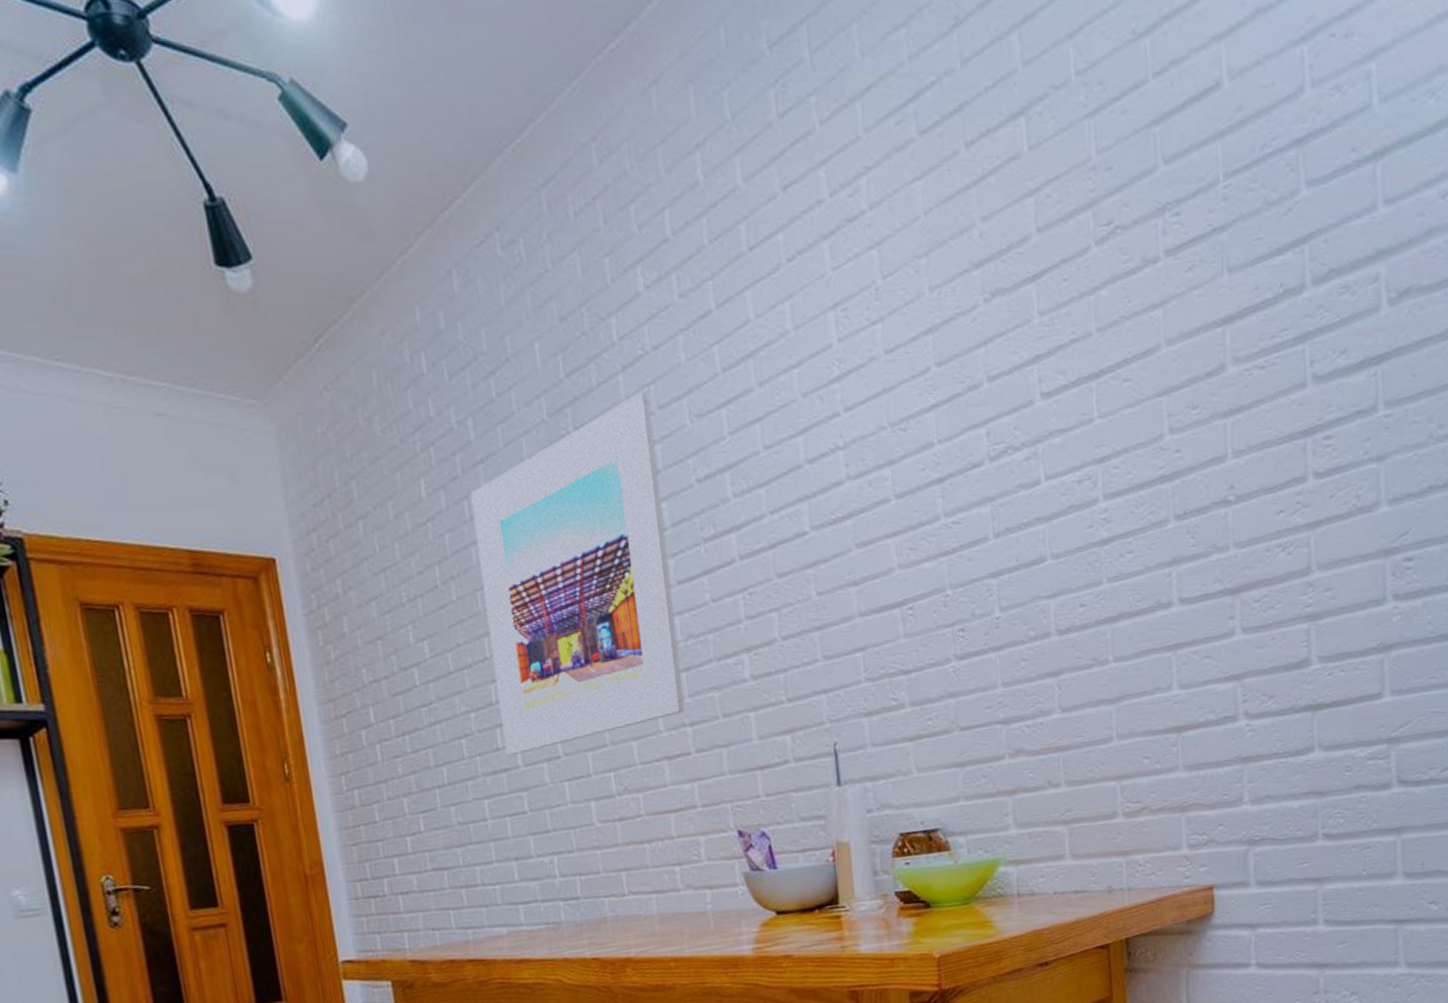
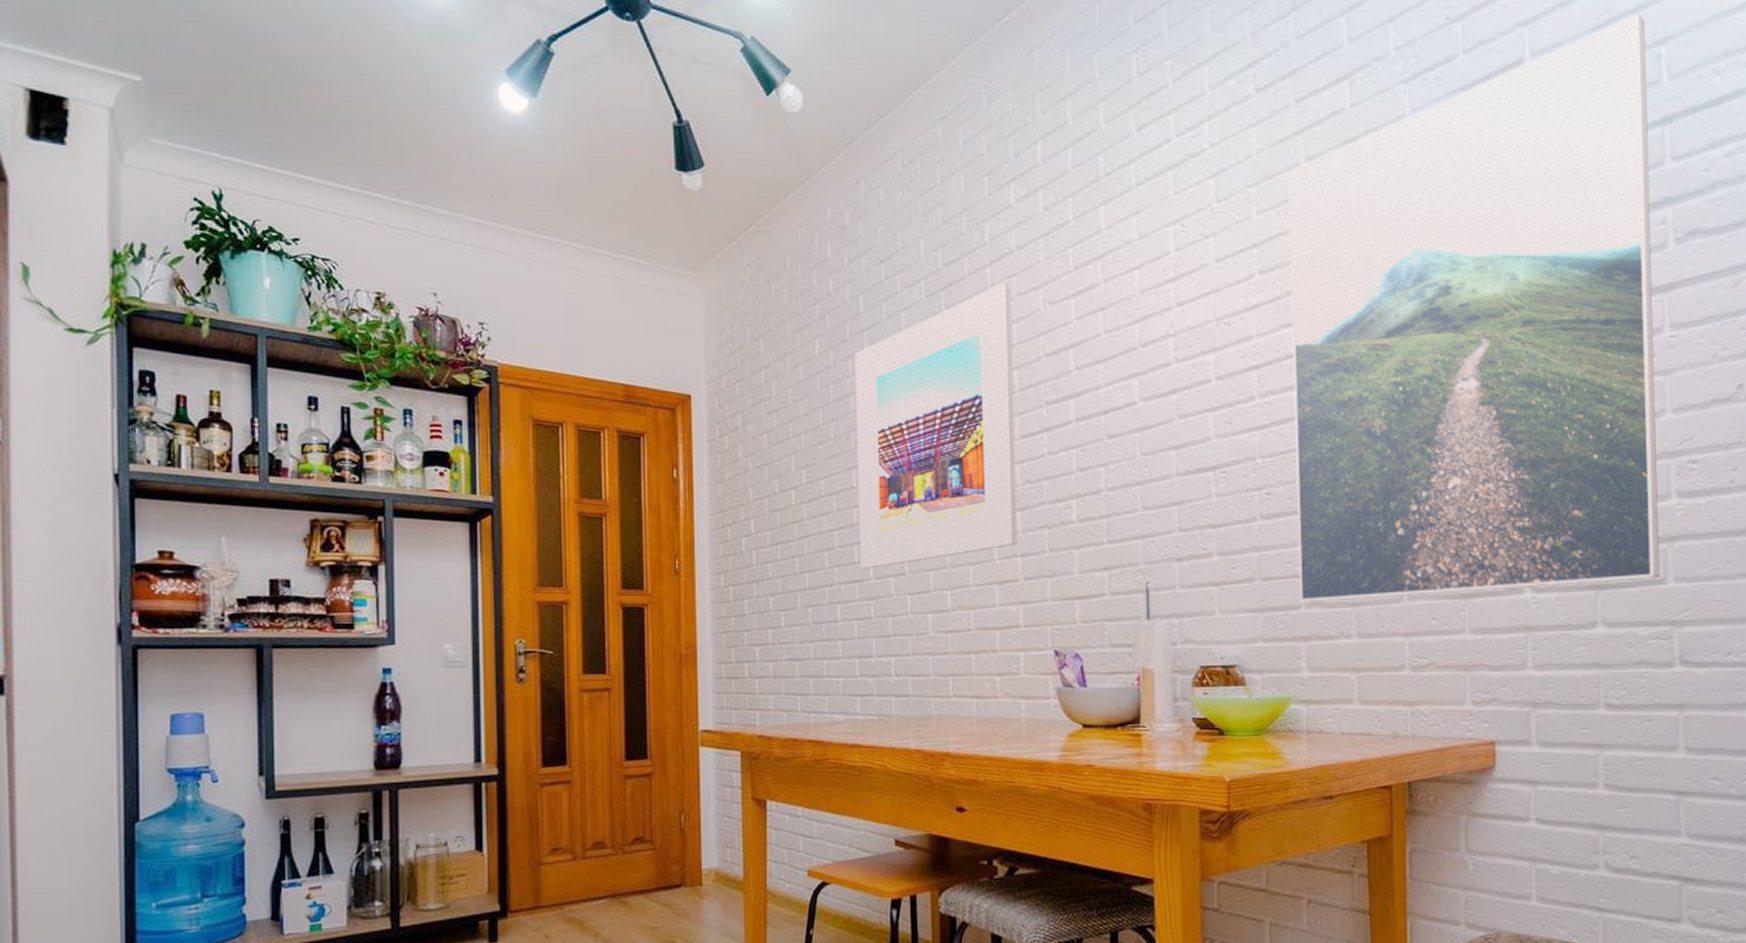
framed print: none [961,21,1376,752] -> present [1288,14,1660,602]

